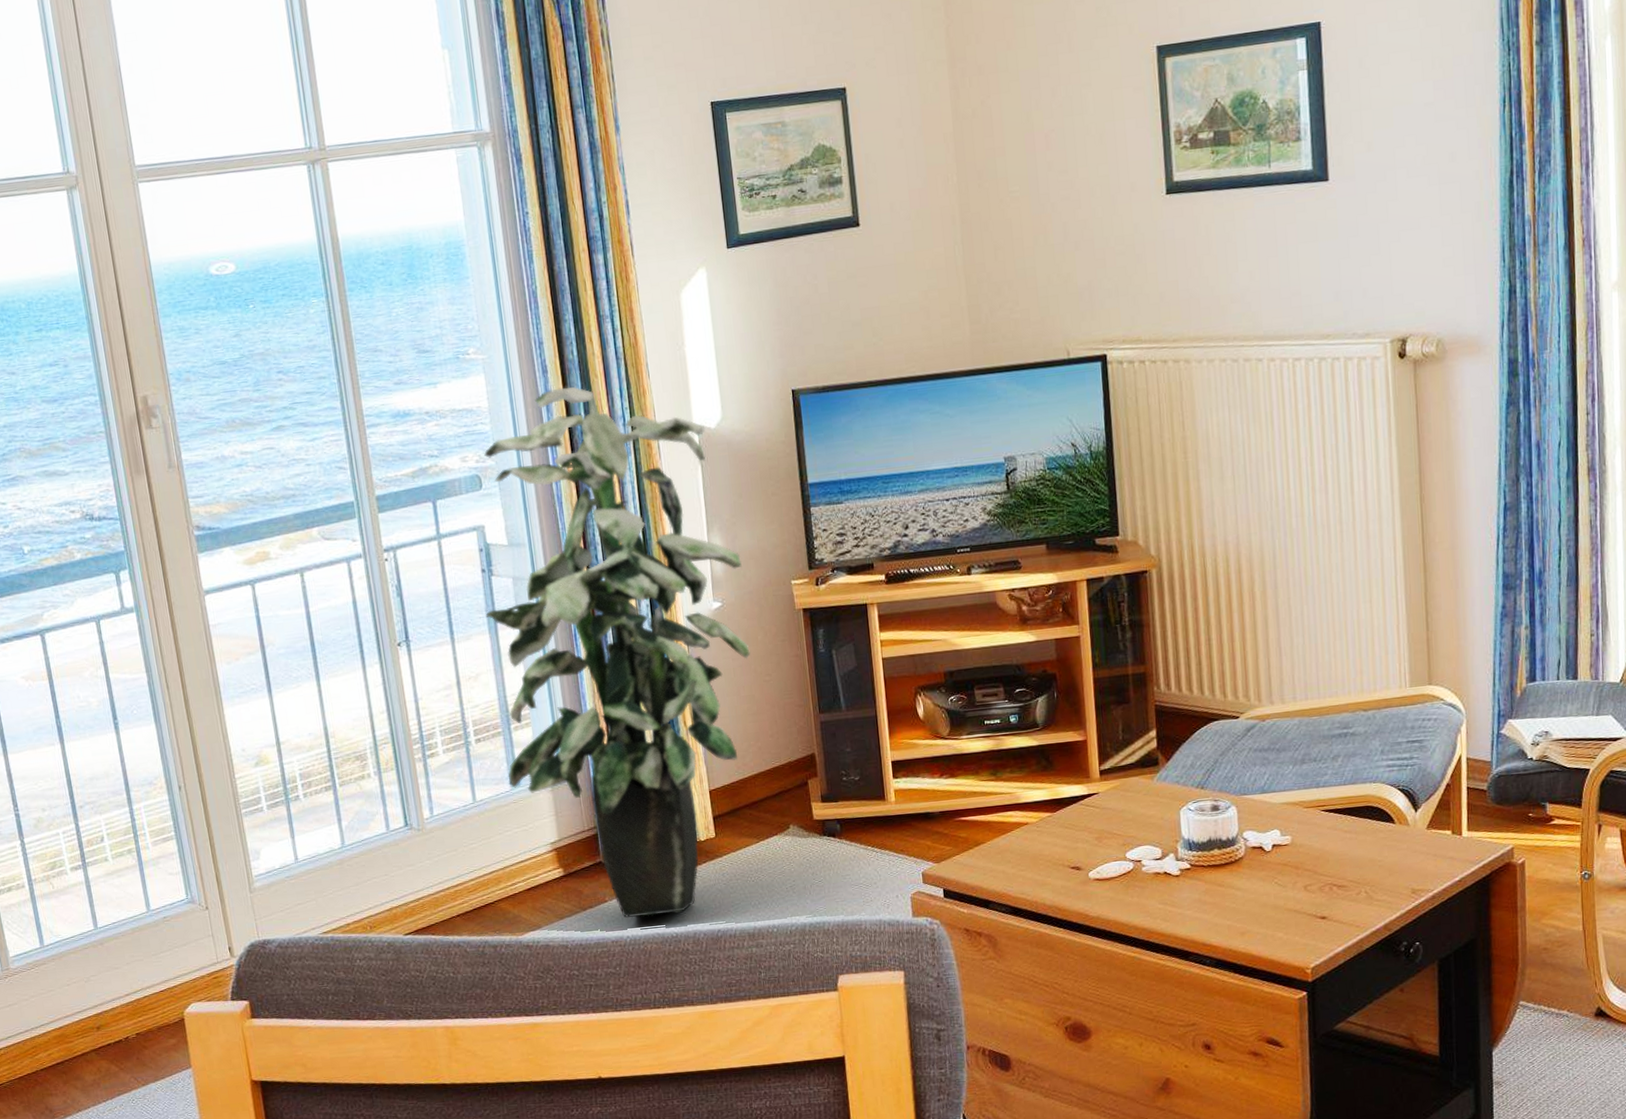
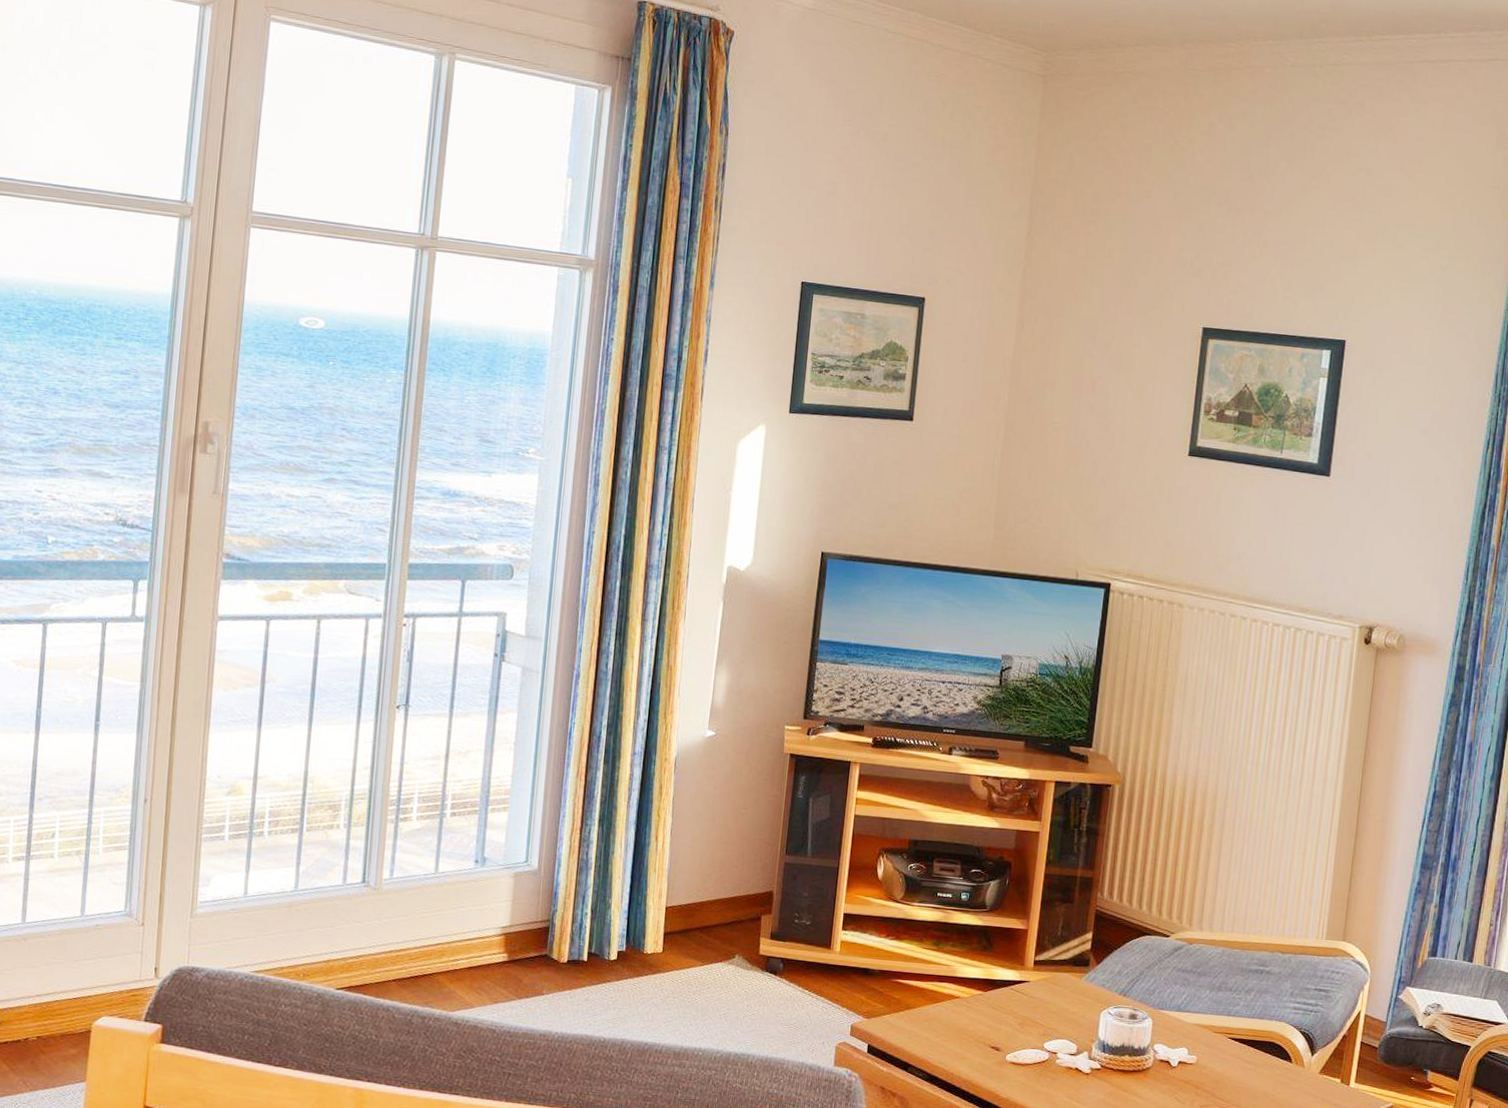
indoor plant: present [484,386,751,918] -> none [474,502,743,1019]

